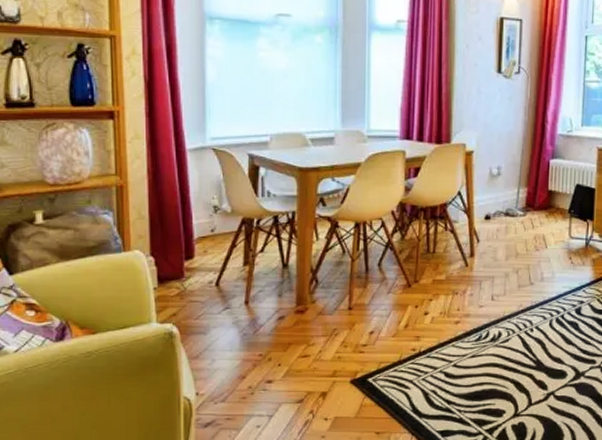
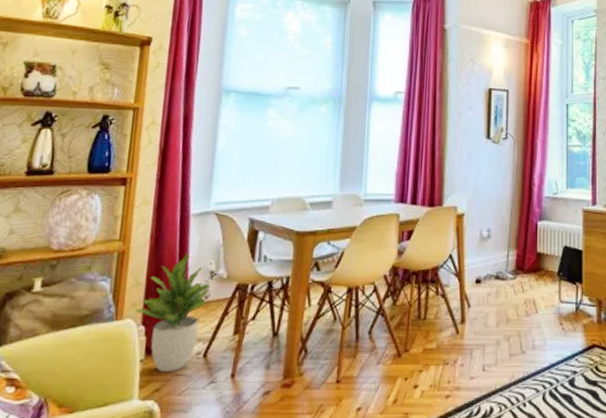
potted plant: none [140,187,216,300] -> present [134,252,211,373]

